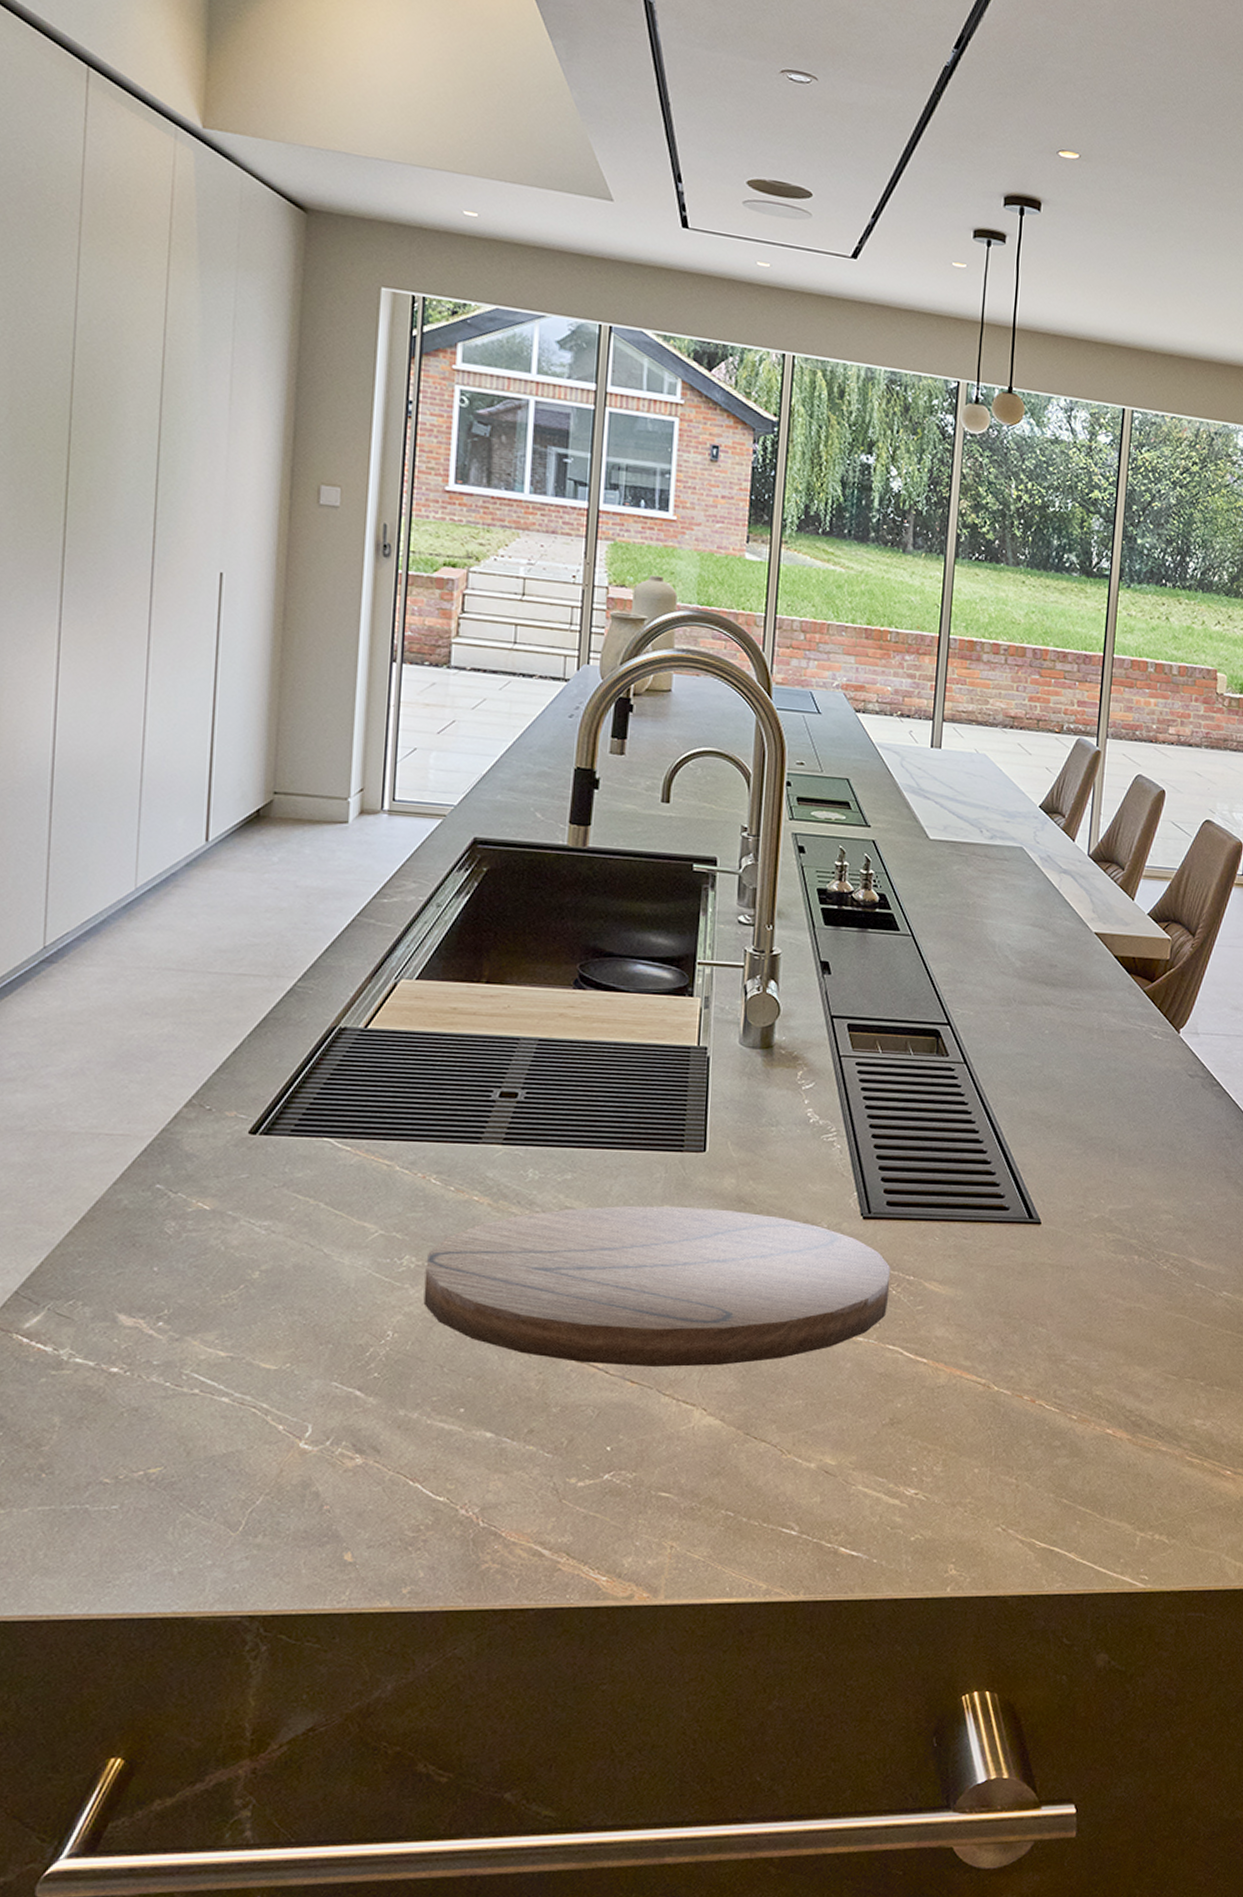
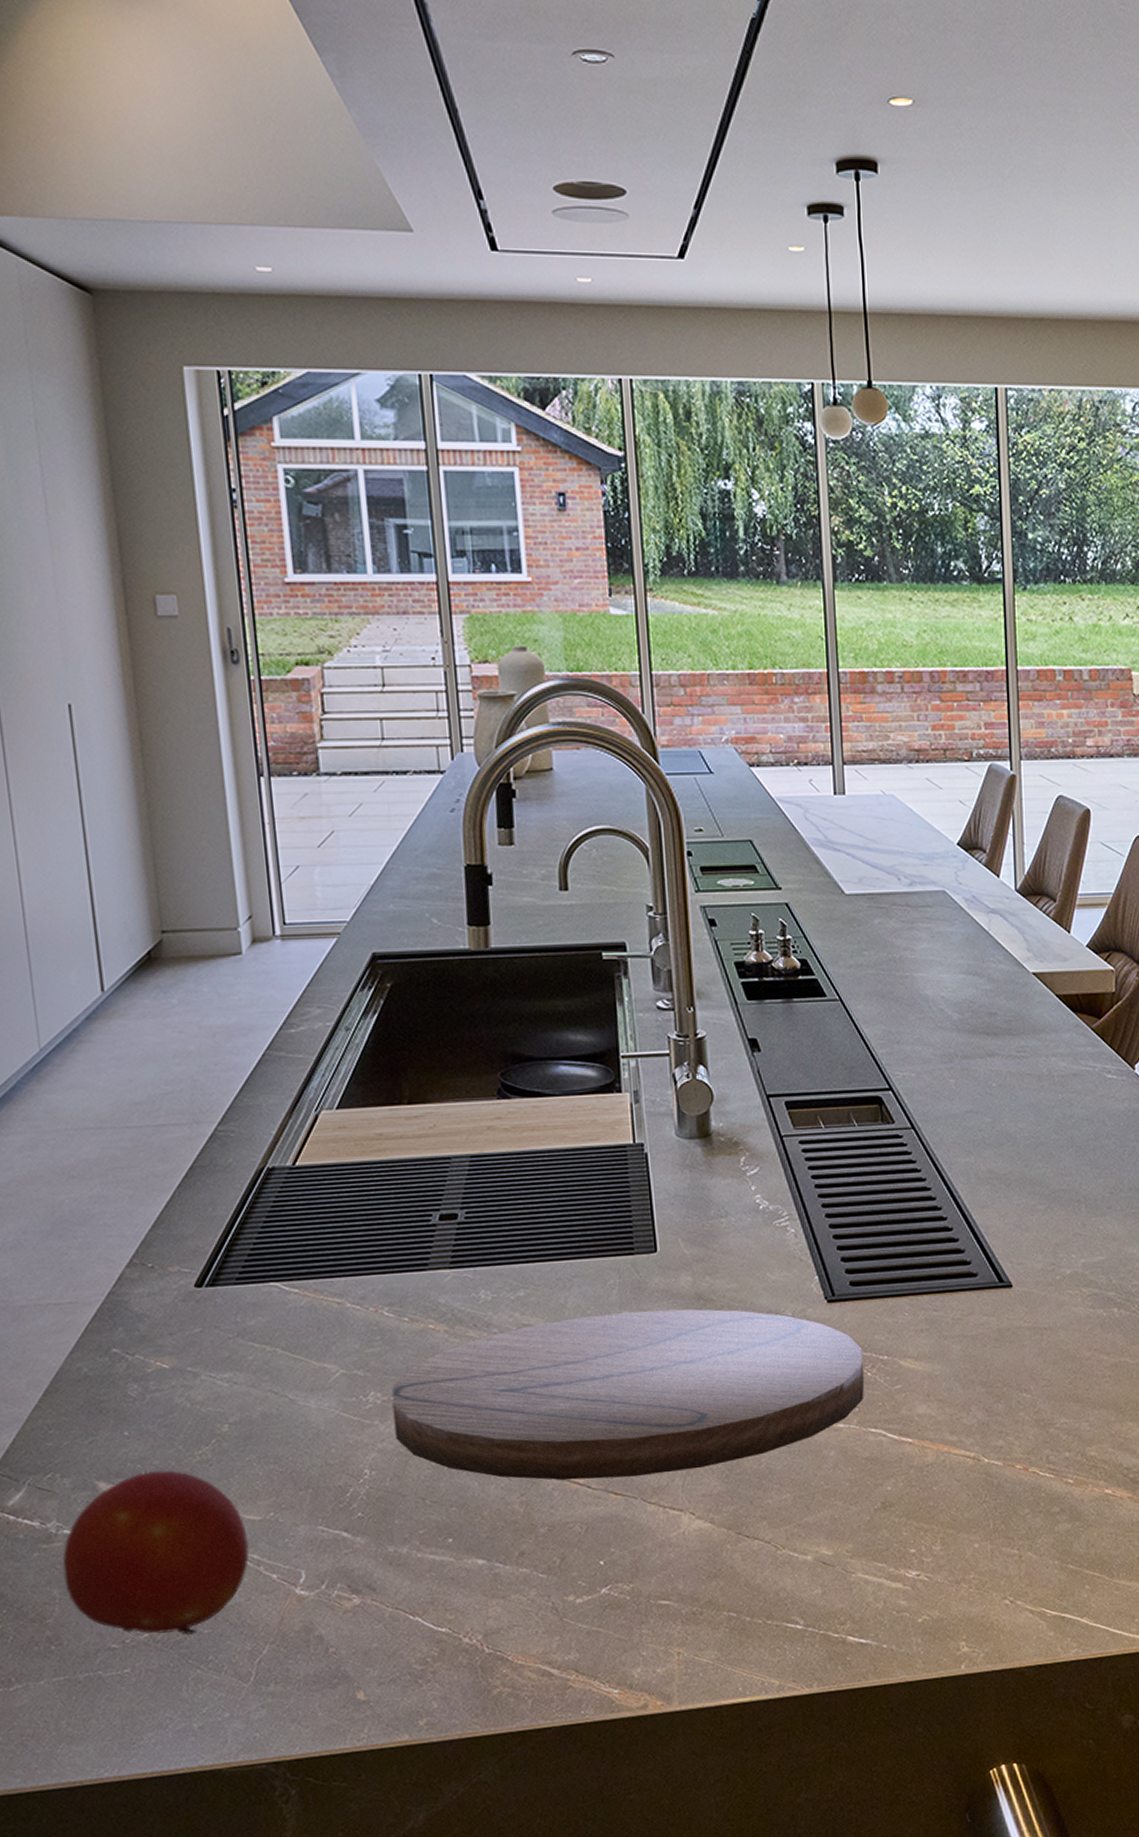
fruit: none [67,1309,261,1477] -> present [62,1470,250,1635]

